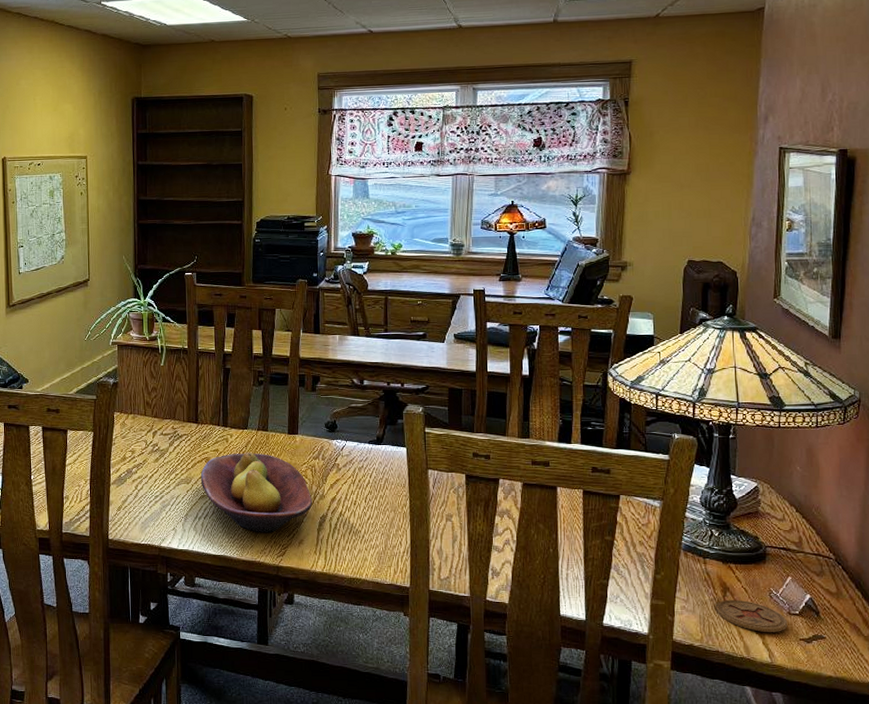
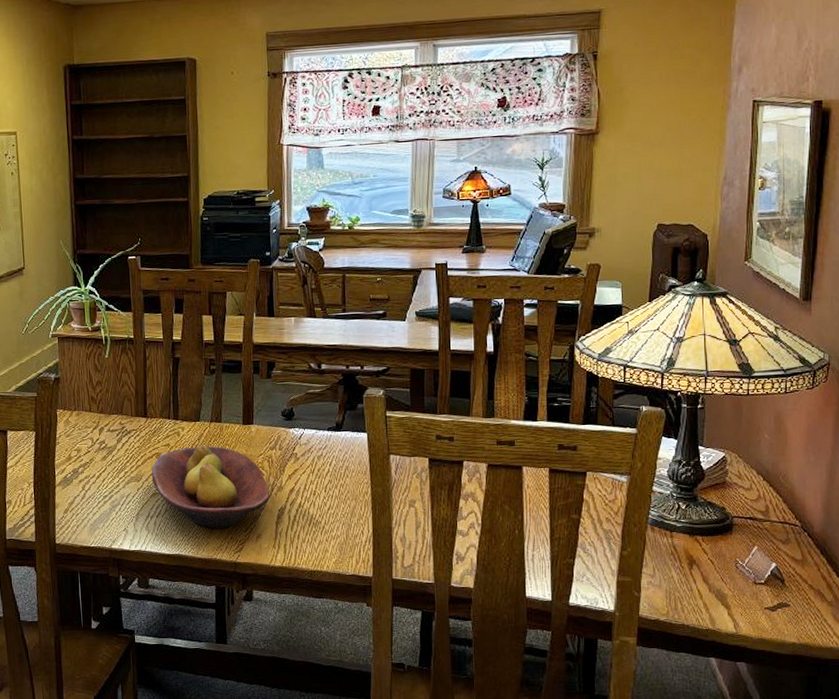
coaster: present [715,599,788,632] -> none [681,571,753,603]

